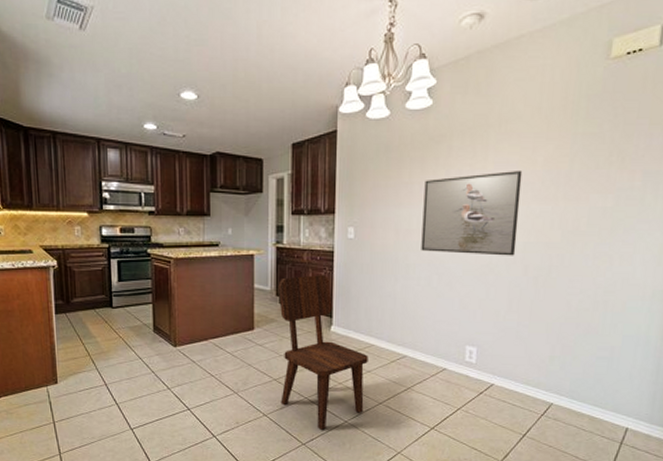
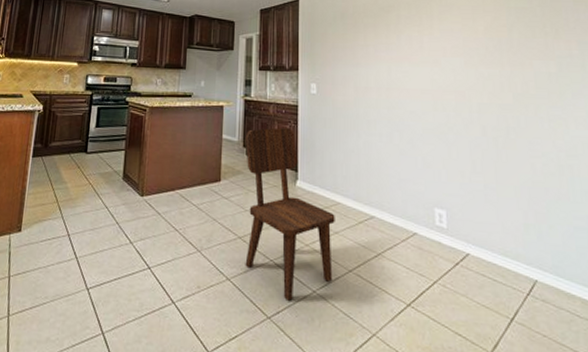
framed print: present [421,171,523,256] -> none [379,38,472,116]

